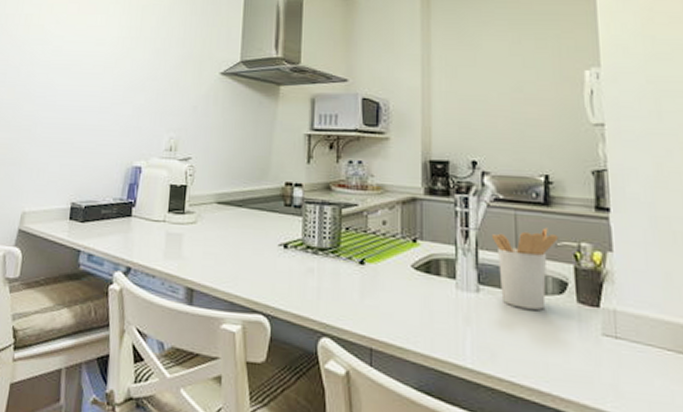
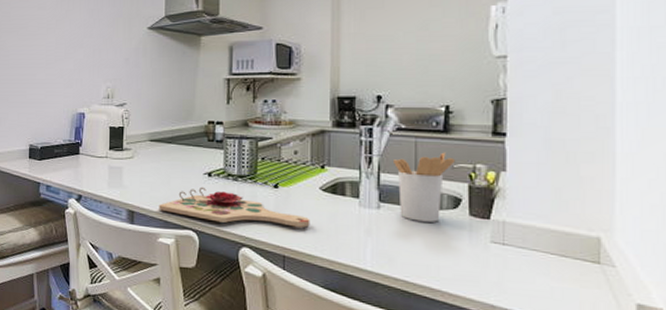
cutting board: none [224,260,401,314] -> present [159,186,310,227]

